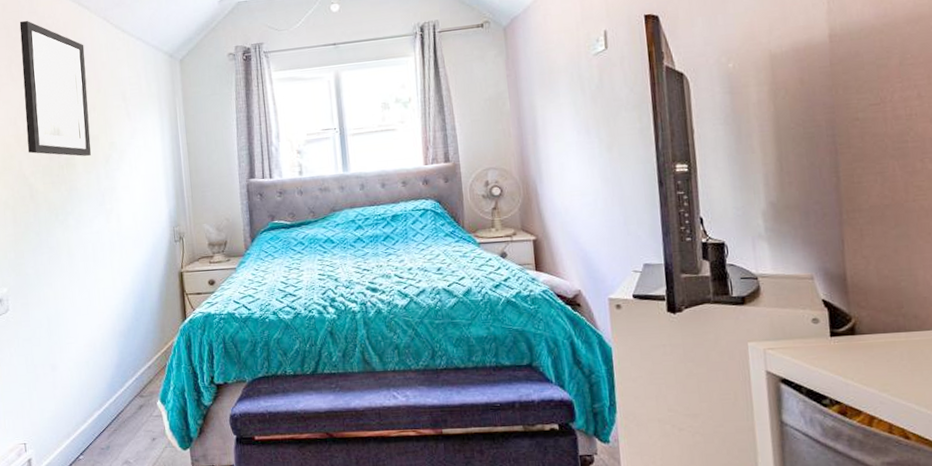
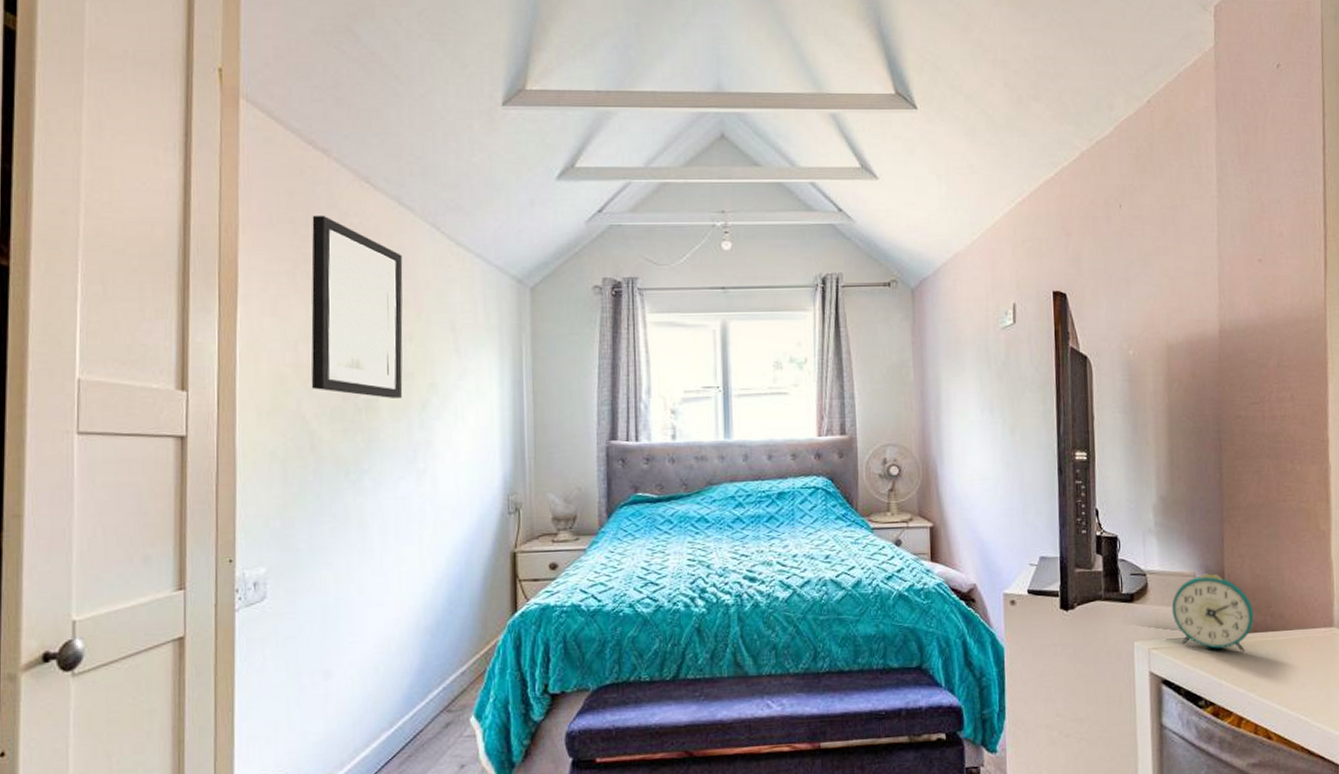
alarm clock: none [787,274,883,353] -> present [1171,572,1254,652]

